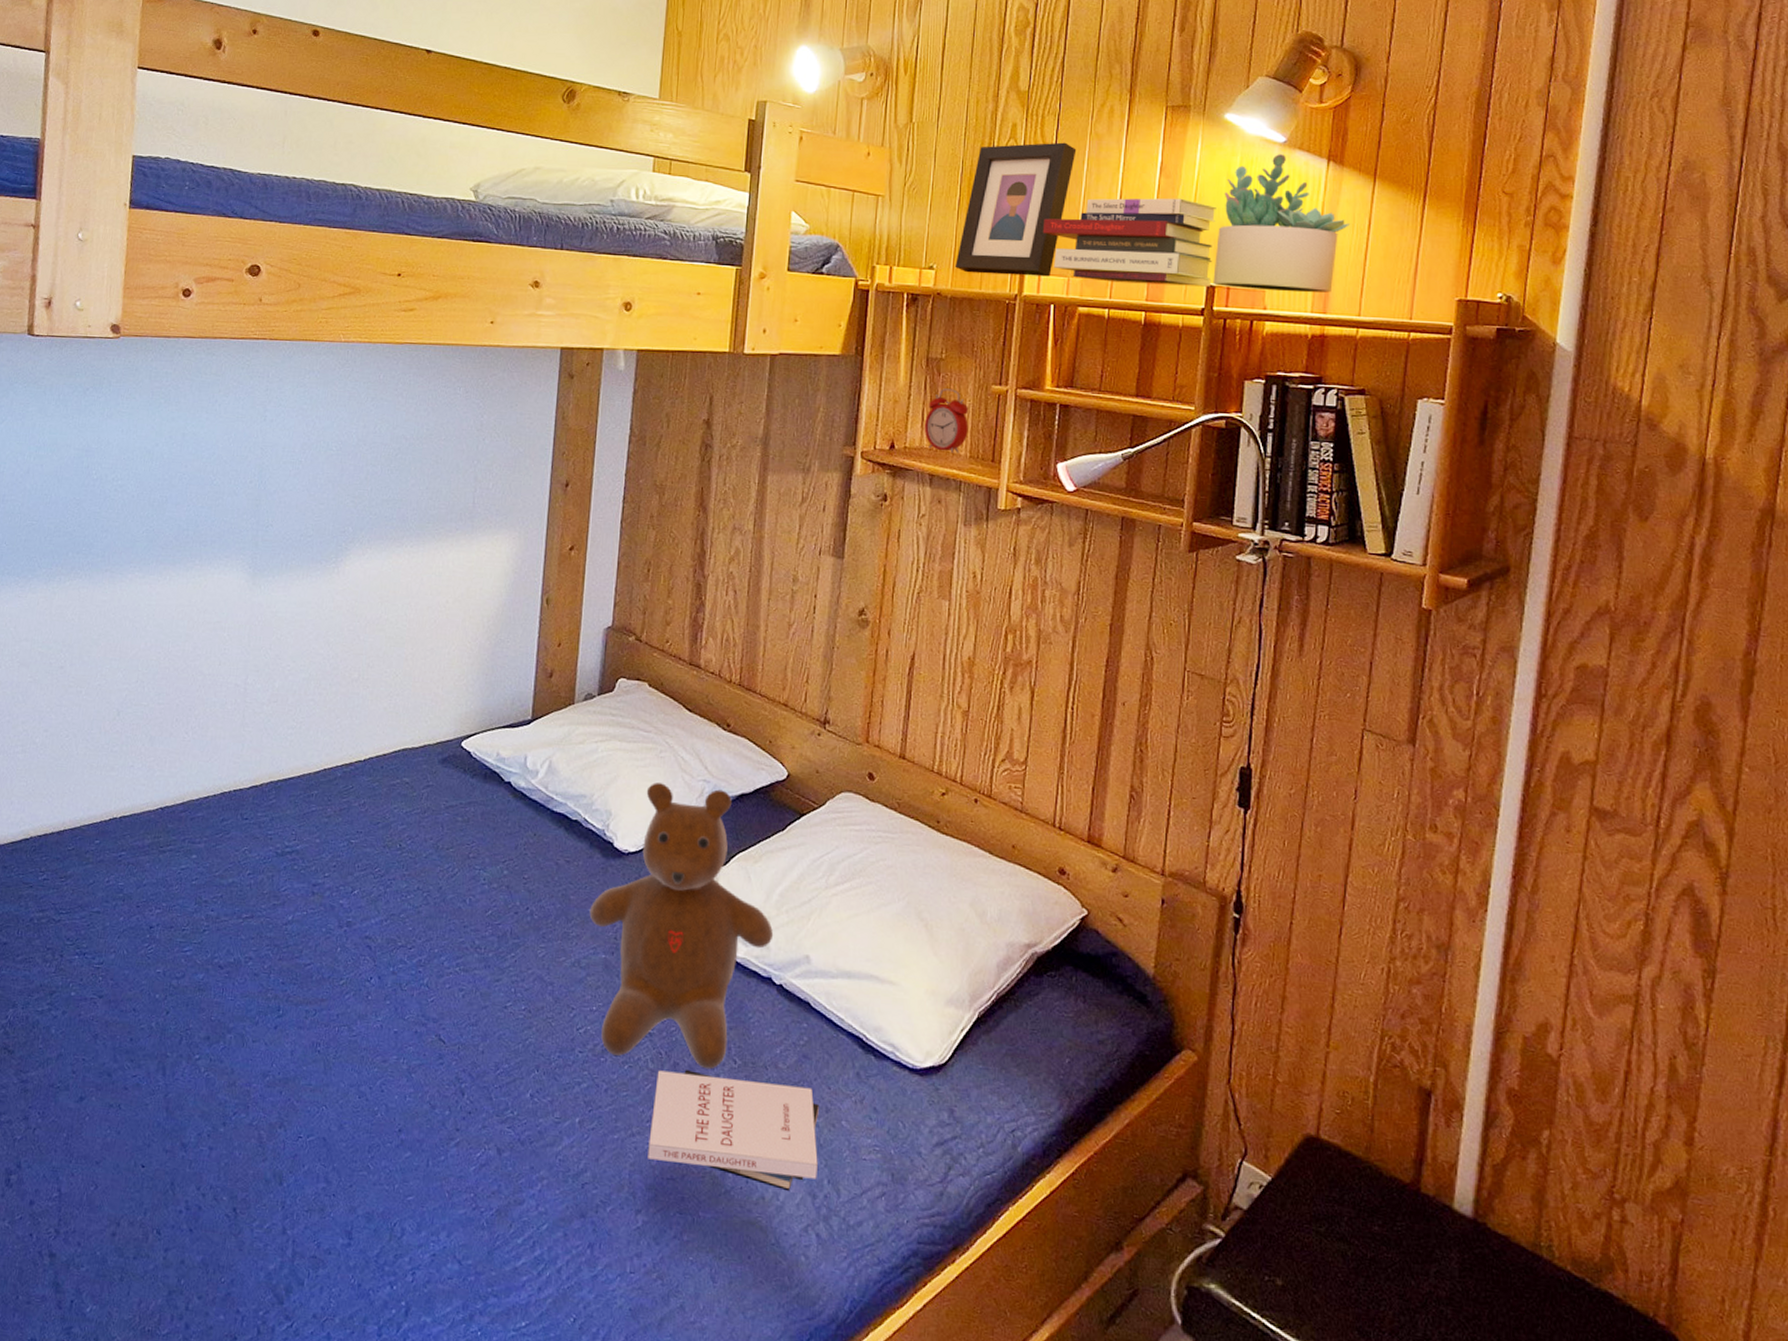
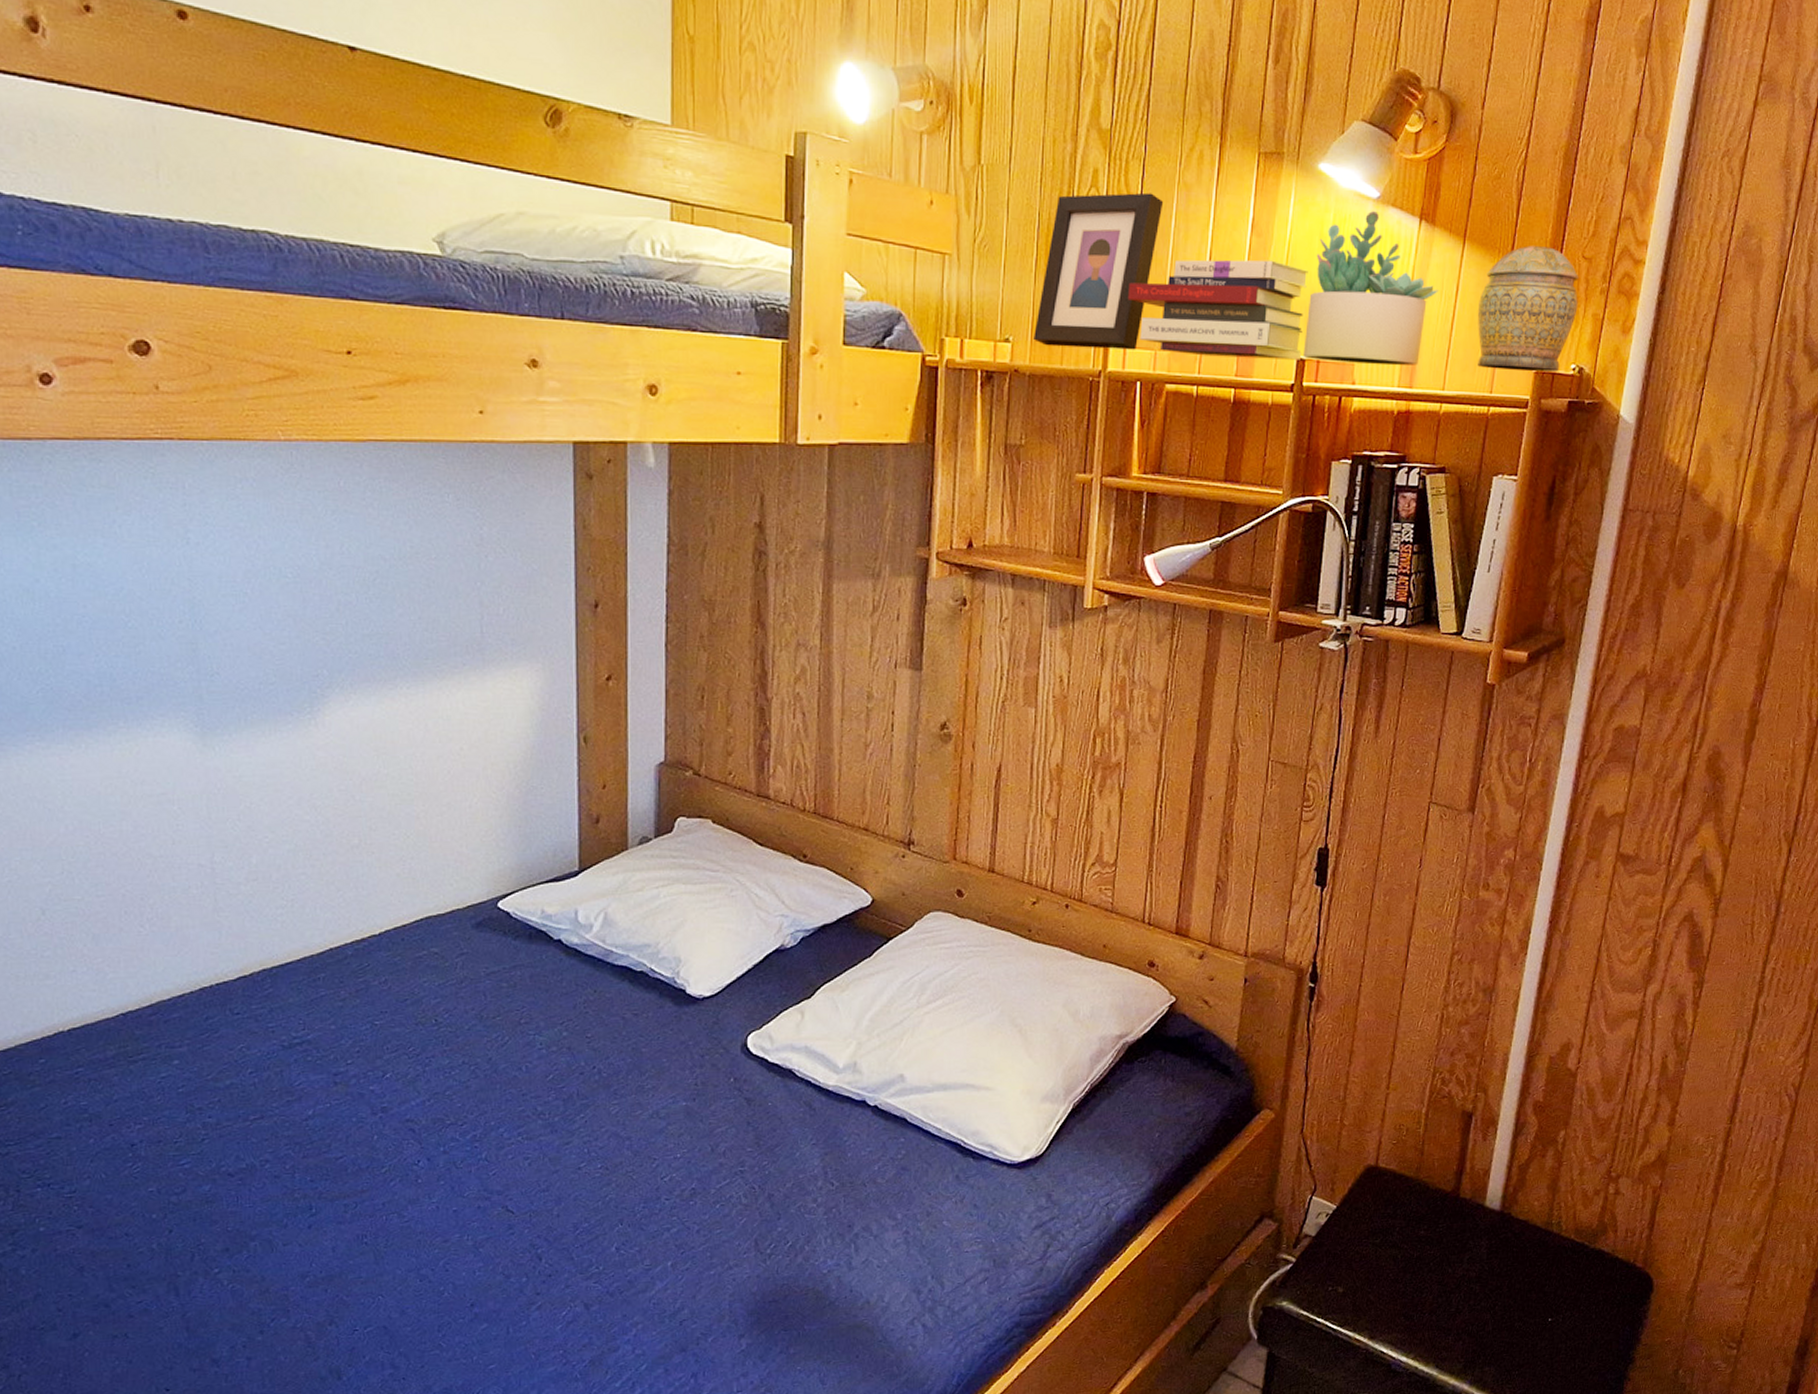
stuffed bear: present [589,782,774,1070] -> none [665,923,866,1197]
books: present [648,1070,819,1192] -> none [747,1196,921,1293]
alarm clock: present [924,388,969,453] -> none [1004,479,1052,550]
decorative box: none [1392,182,1501,301] -> present [1477,245,1579,372]

